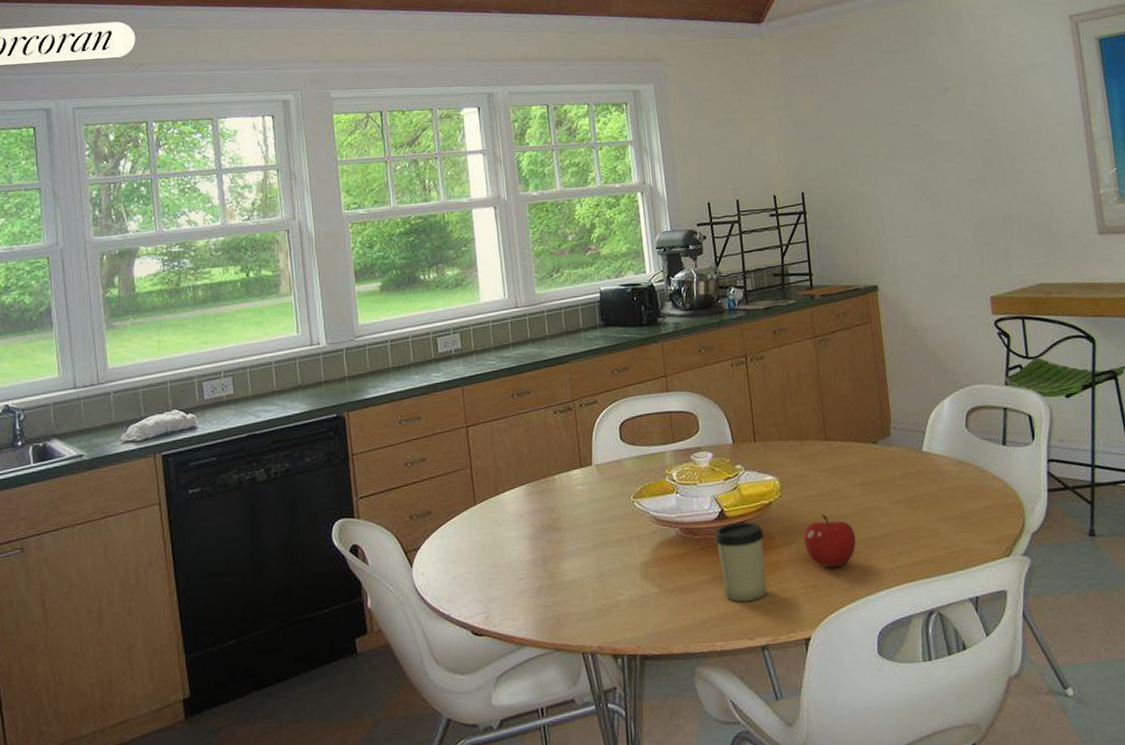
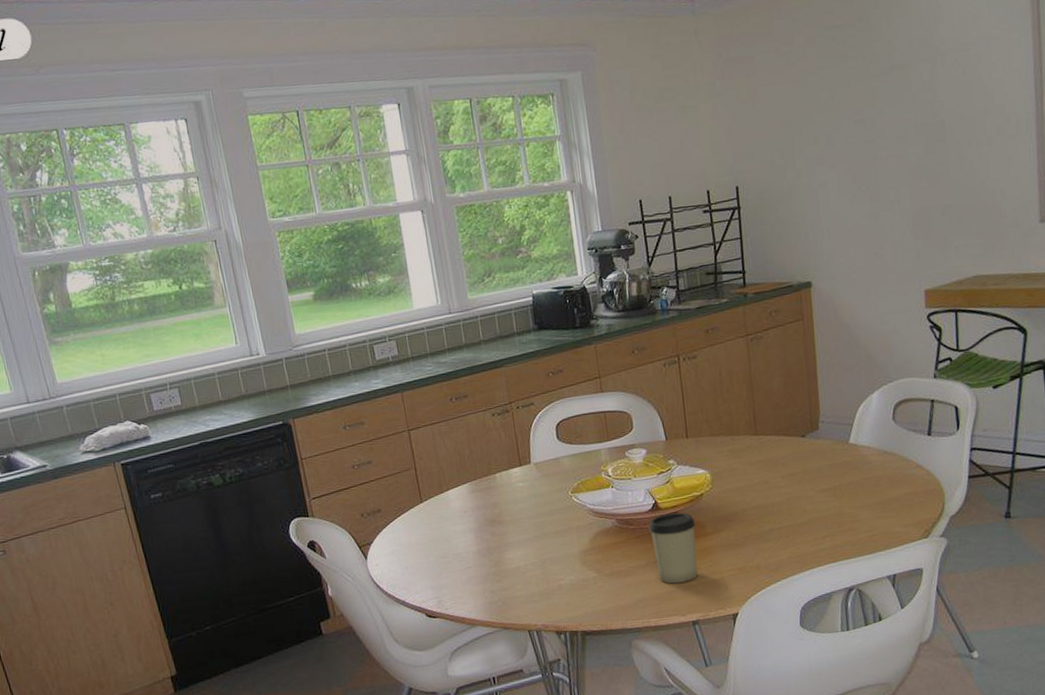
fruit: present [803,514,856,567] -> none [732,503,783,552]

